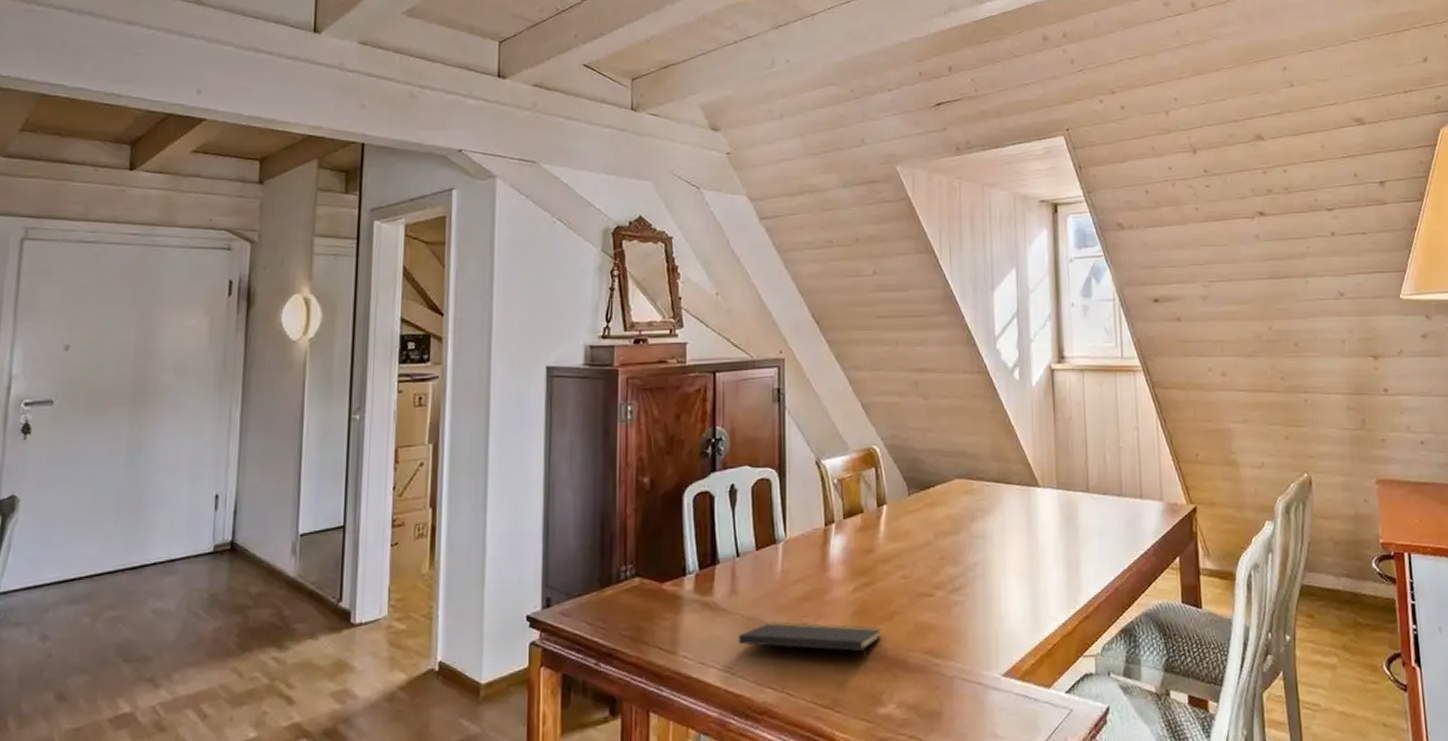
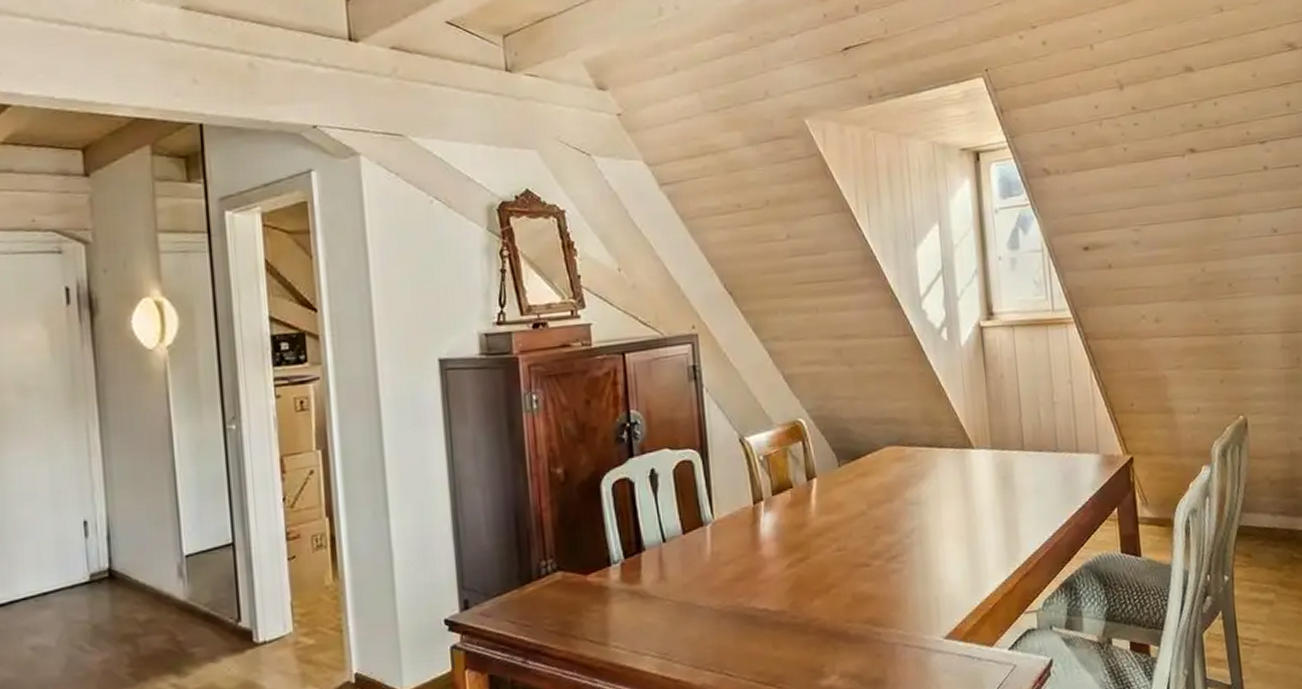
notepad: present [738,622,883,669] -> none [671,601,821,643]

